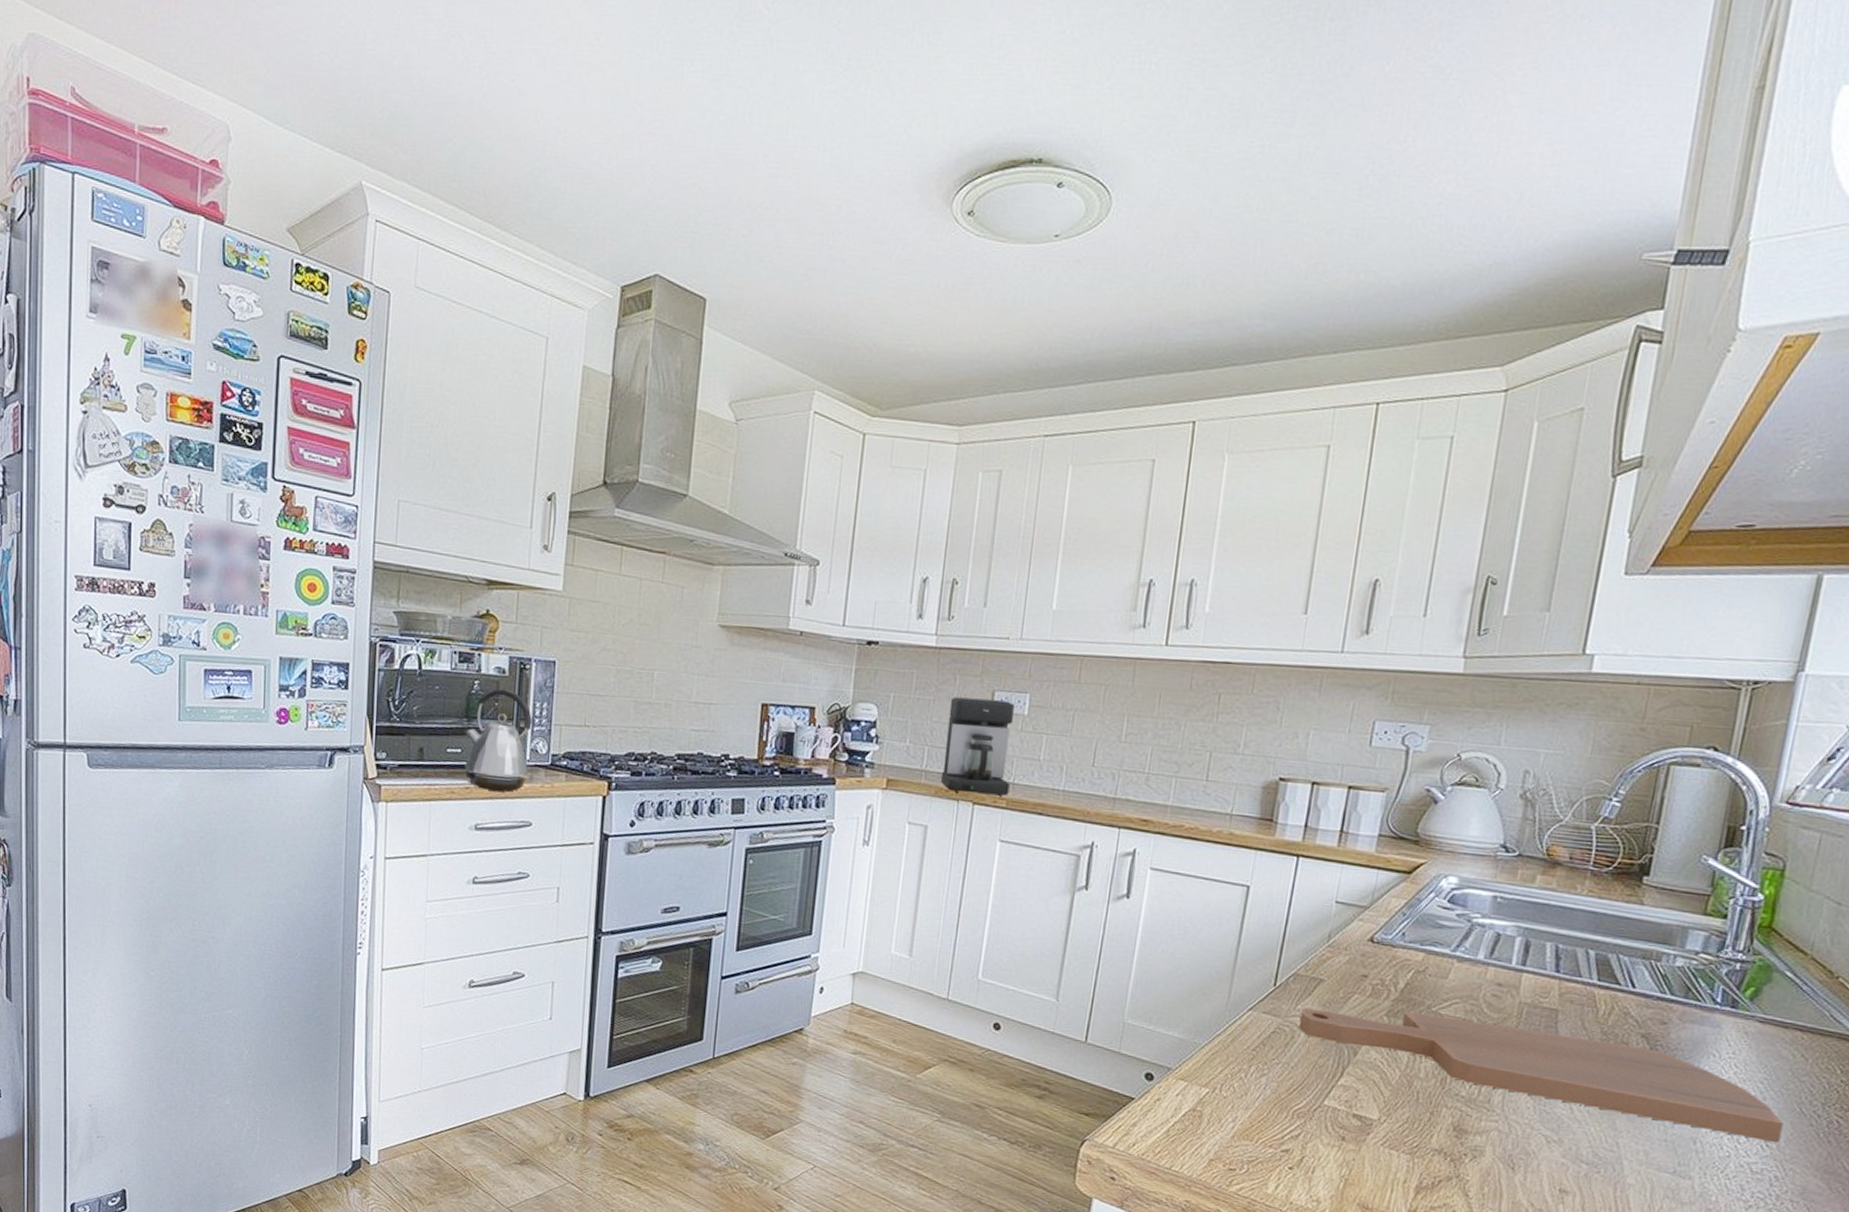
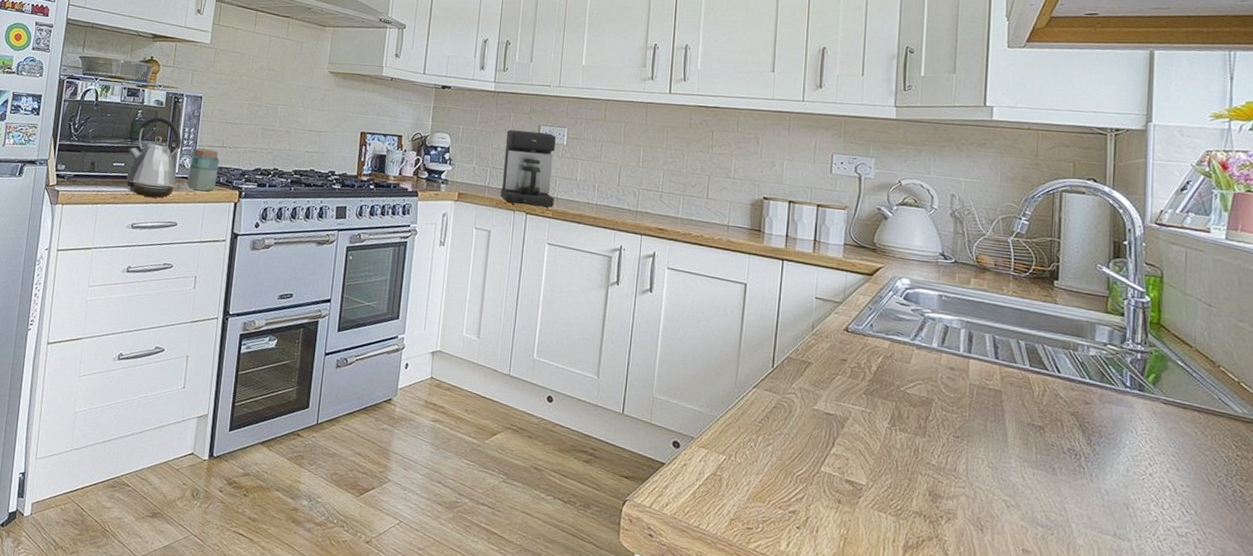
peanut butter: none [541,728,582,783] -> present [186,148,220,192]
cutting board: present [1298,1007,1783,1144] -> none [794,386,1197,510]

